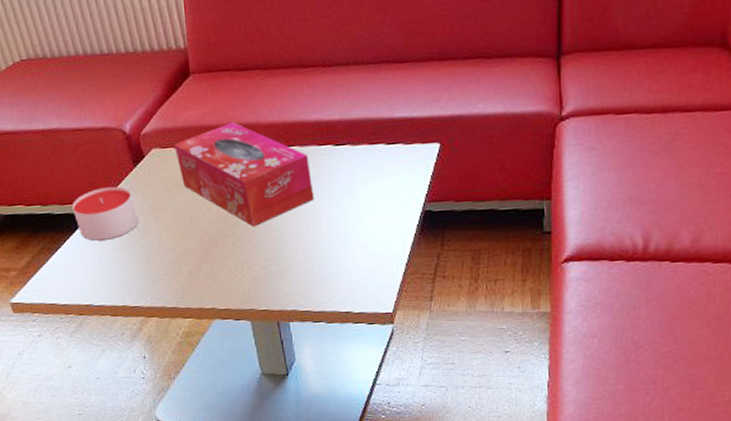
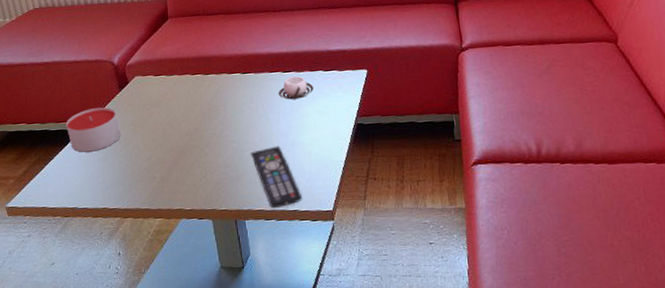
tissue box: present [174,122,315,227] -> none [153,54,267,139]
remote control: none [295,236,357,310] -> present [251,145,303,209]
cup: none [328,150,373,180] -> present [278,76,314,100]

